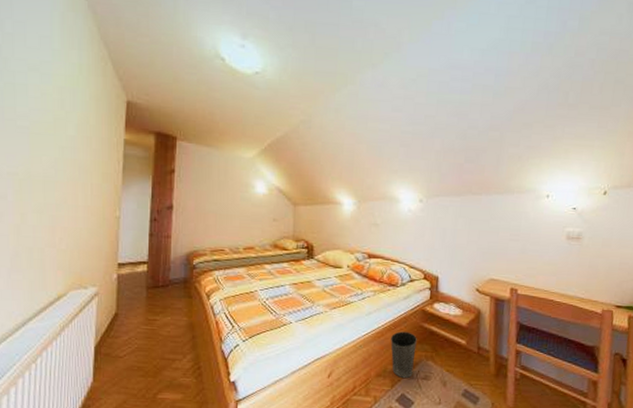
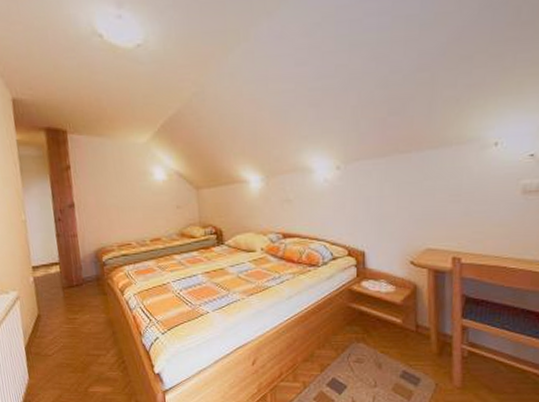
waste basket: present [390,331,417,379] -> none [315,313,345,363]

